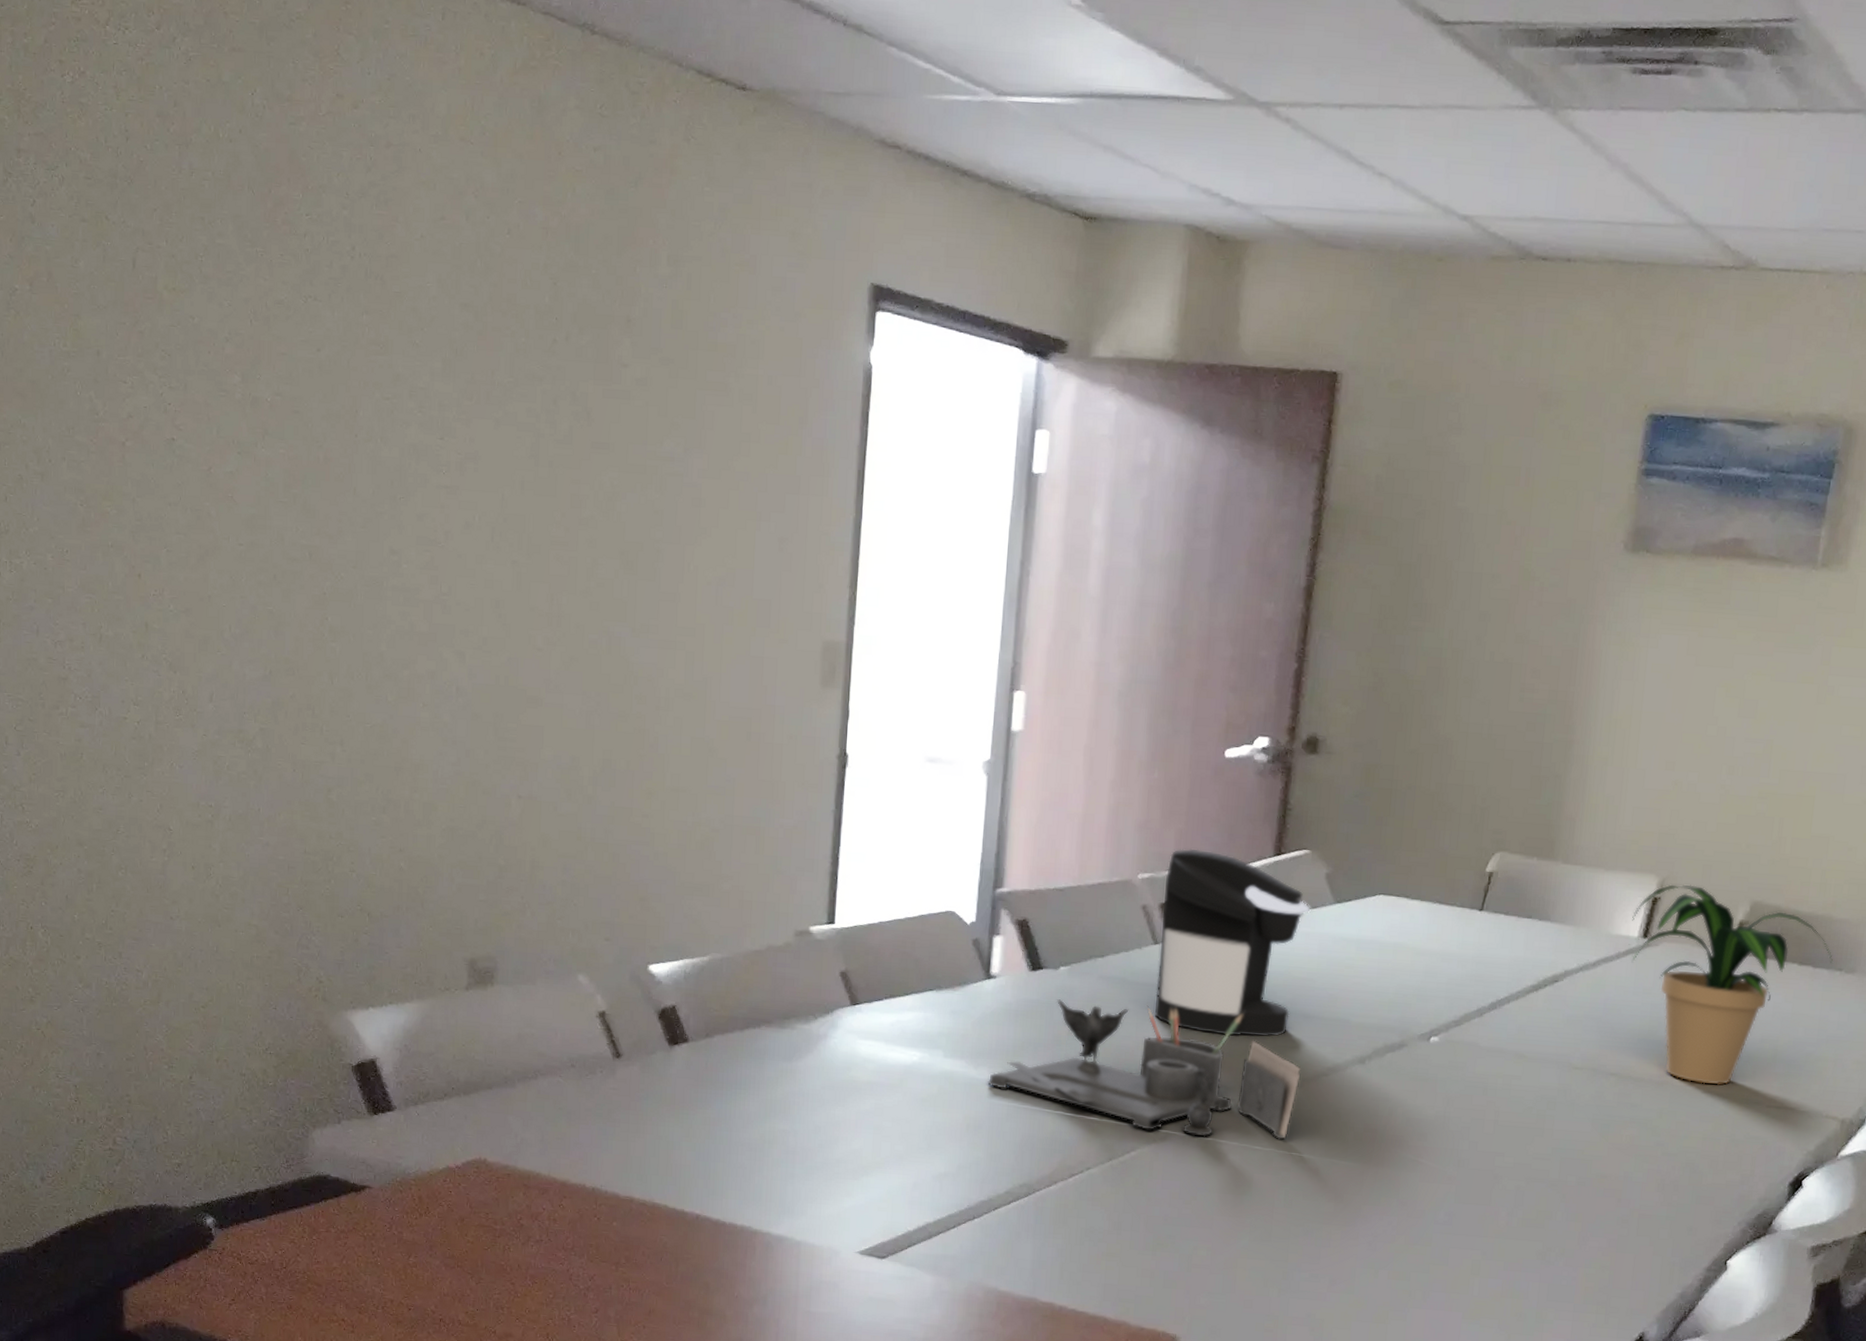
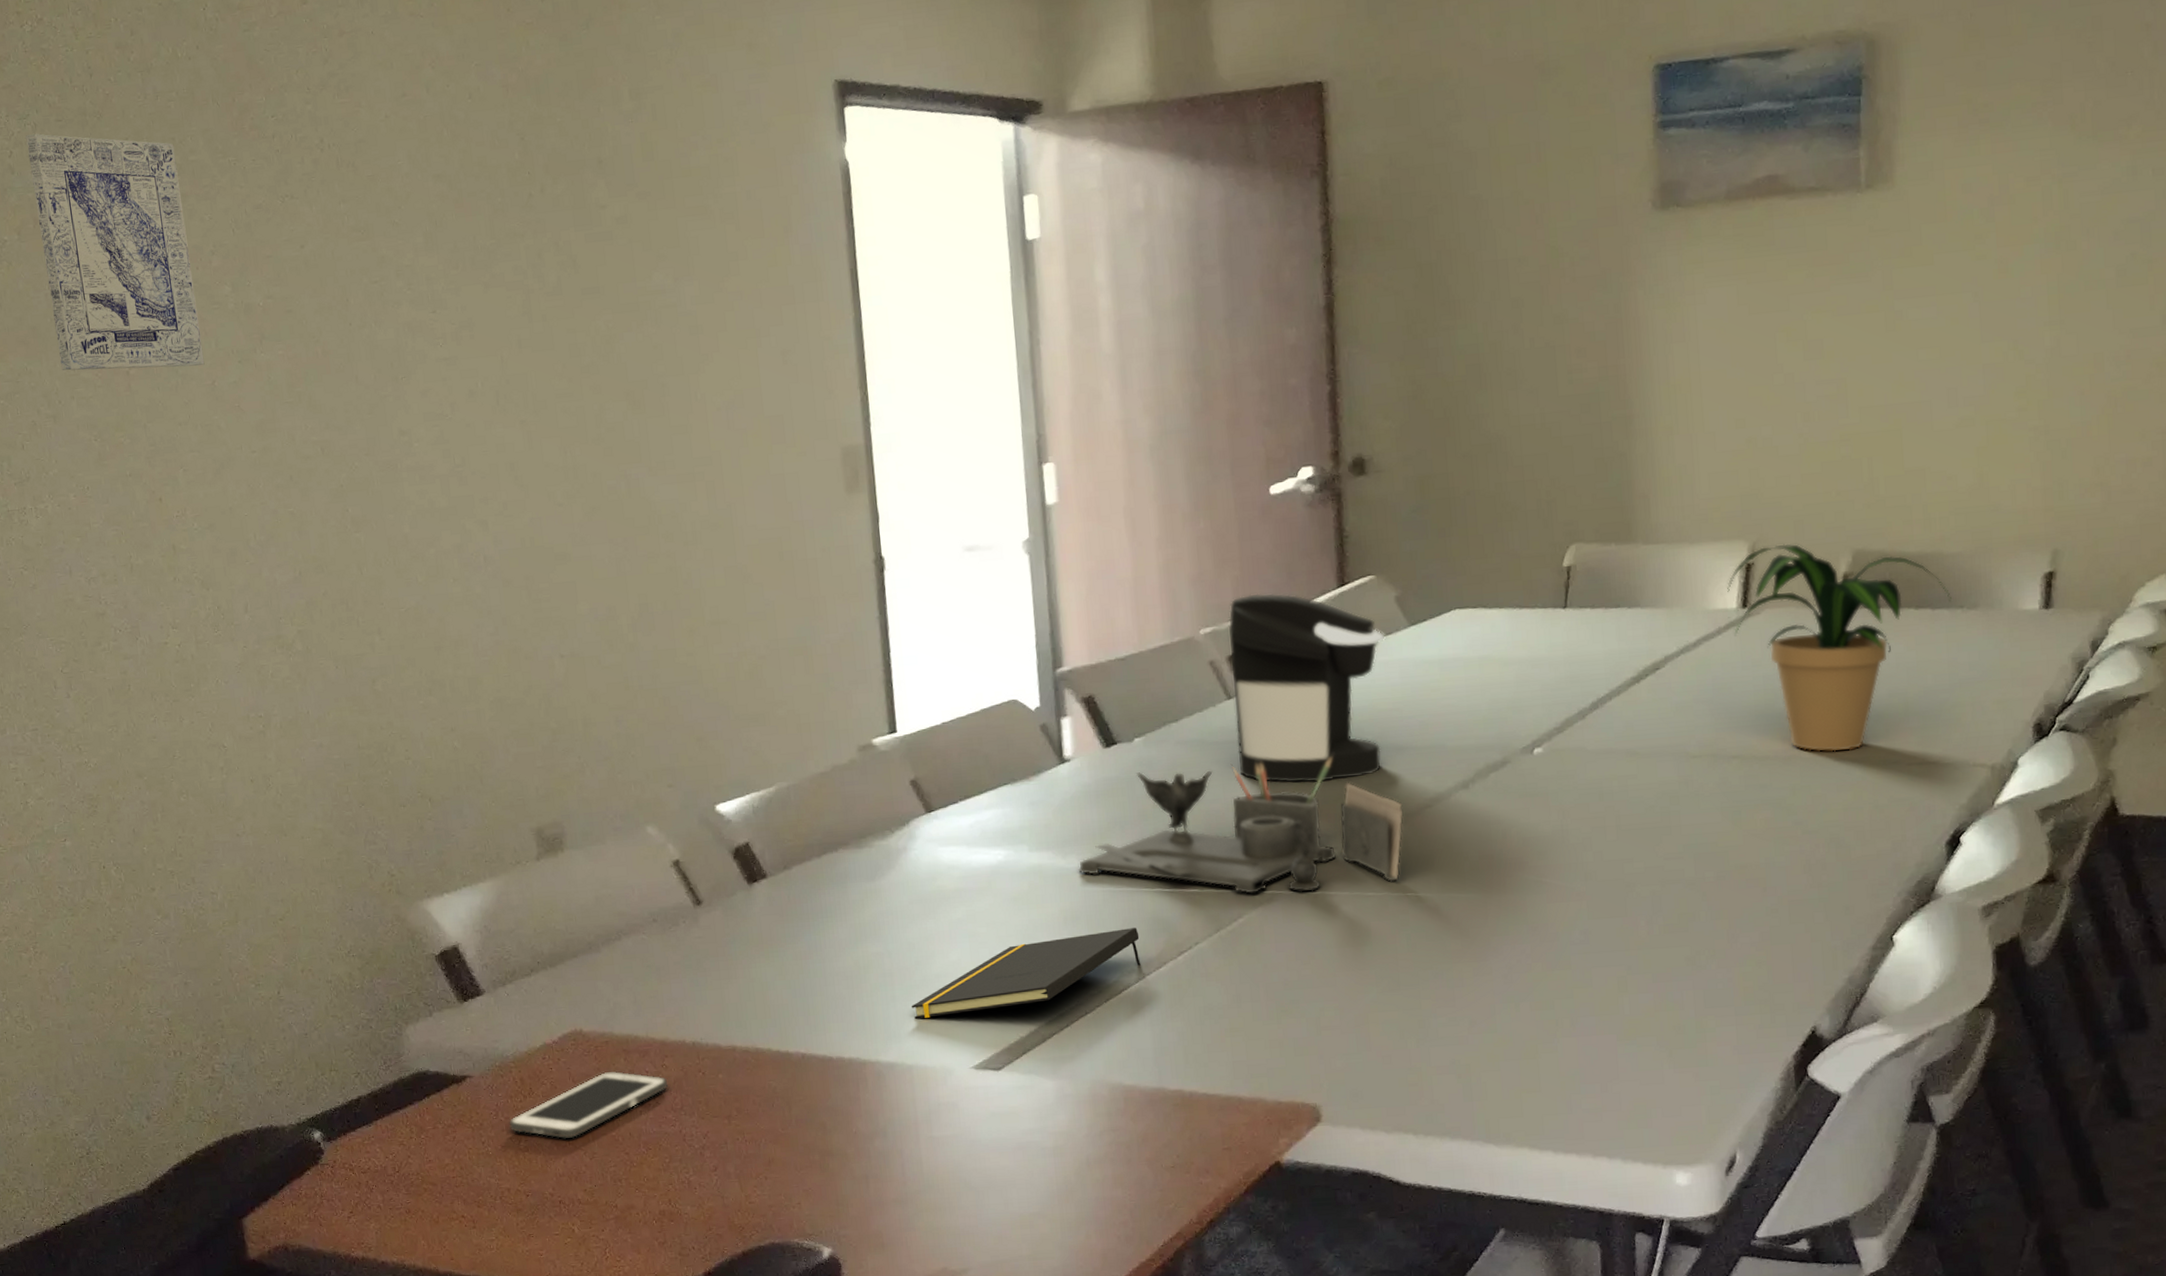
wall art: none [51,187,204,451] -> present [26,134,205,371]
cell phone: none [401,1202,563,1262] -> present [509,1070,669,1139]
notepad: none [809,1143,1036,1201] -> present [912,928,1141,1019]

